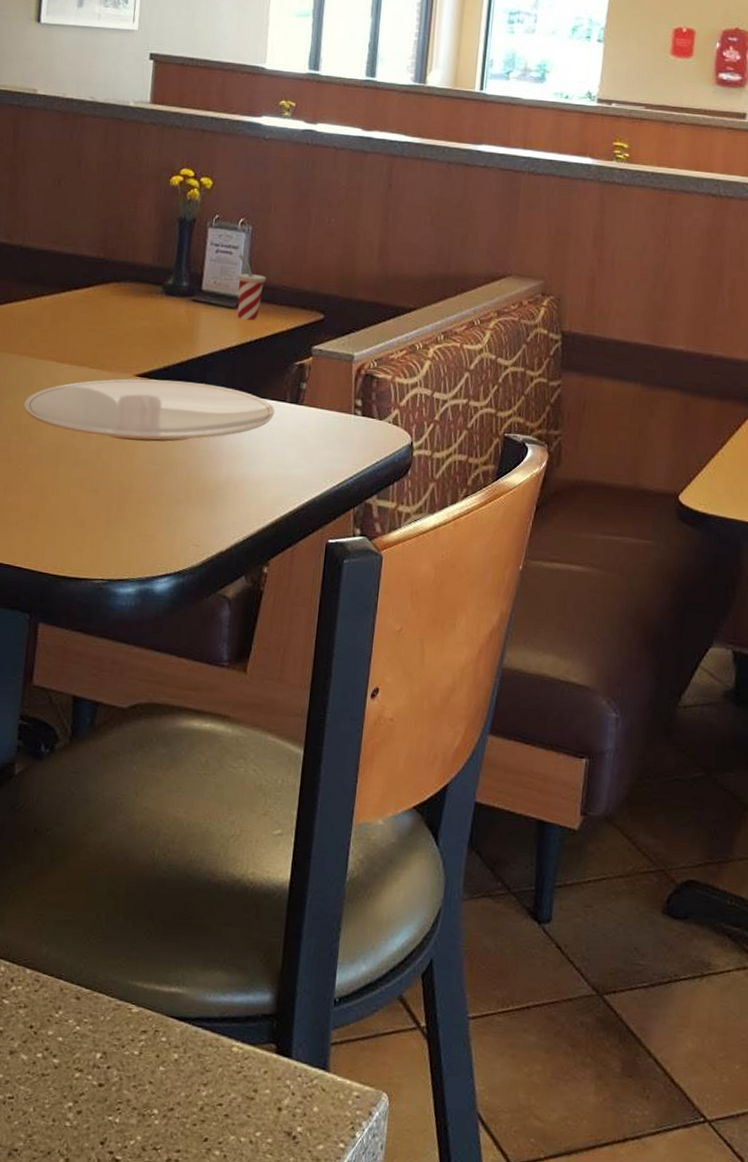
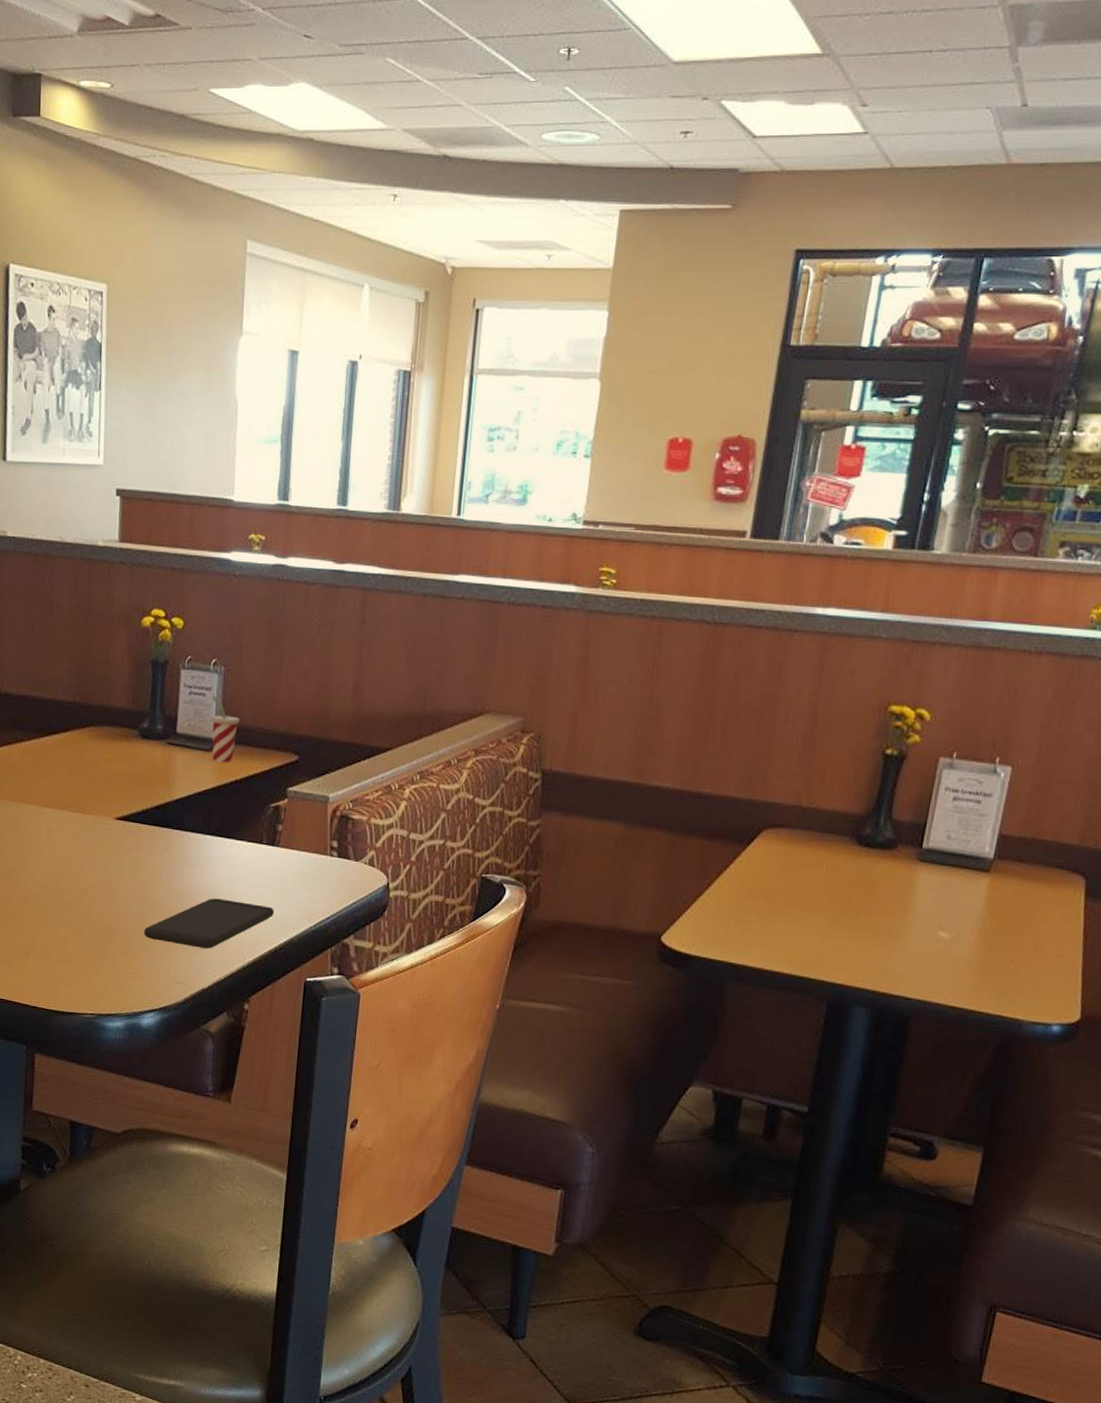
plate: present [23,379,275,442] -> none [10,822,252,883]
mobile phone: none [160,457,297,510] -> present [143,898,275,949]

